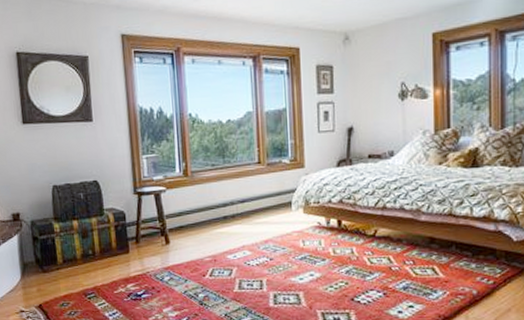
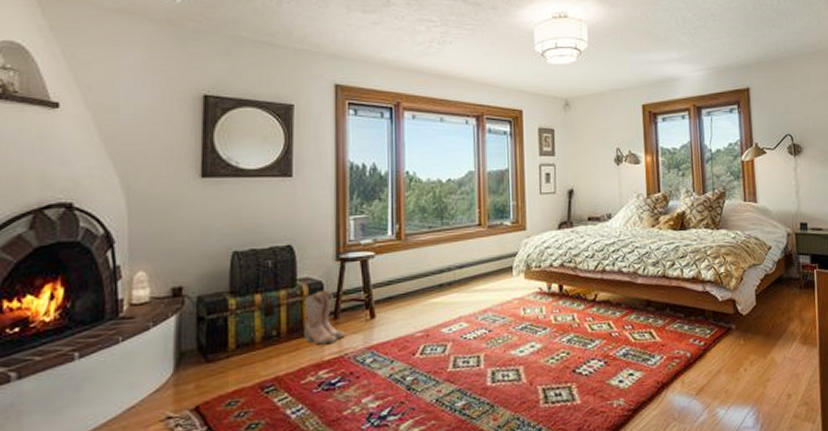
boots: none [111,218,147,264] -> present [304,289,346,345]

